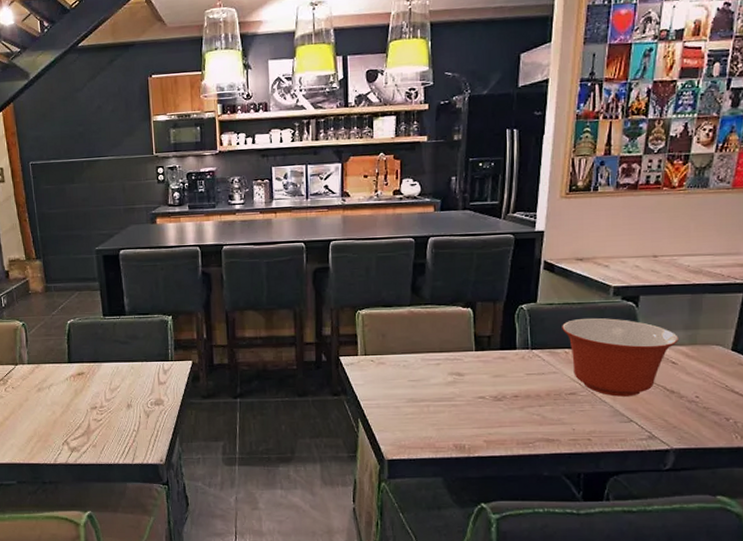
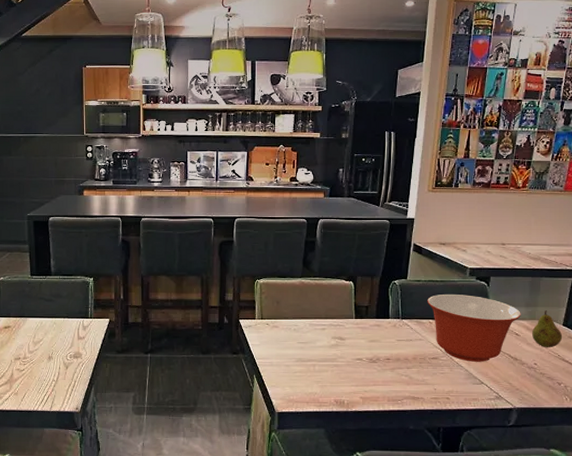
fruit: none [693,333,731,377] -> present [532,310,563,347]

